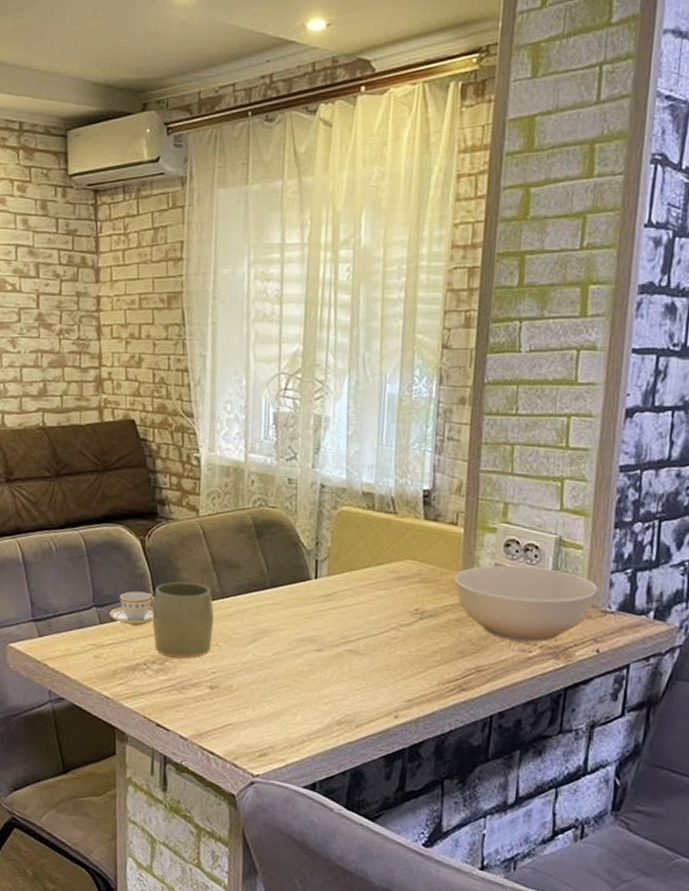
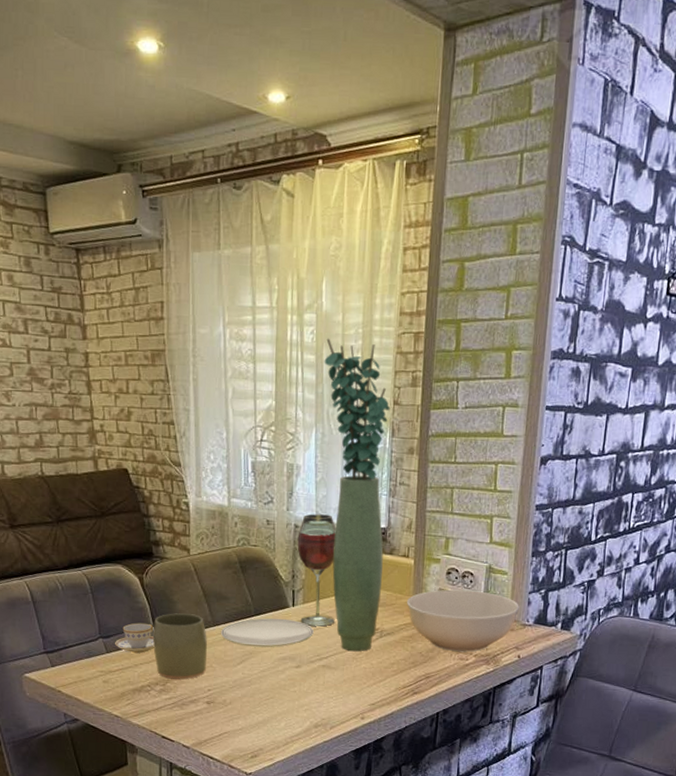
plate: none [229,591,340,626] -> present [220,618,314,648]
wineglass: none [322,472,370,604] -> present [297,514,336,627]
vase: none [360,275,439,635] -> present [324,338,391,651]

